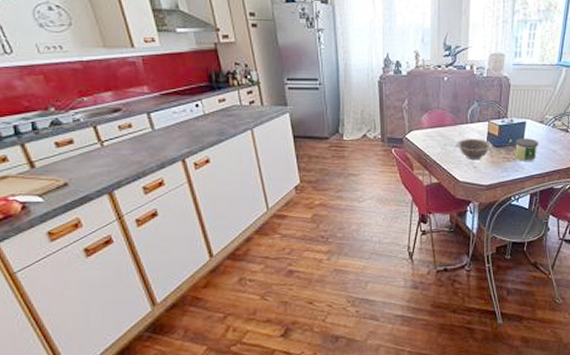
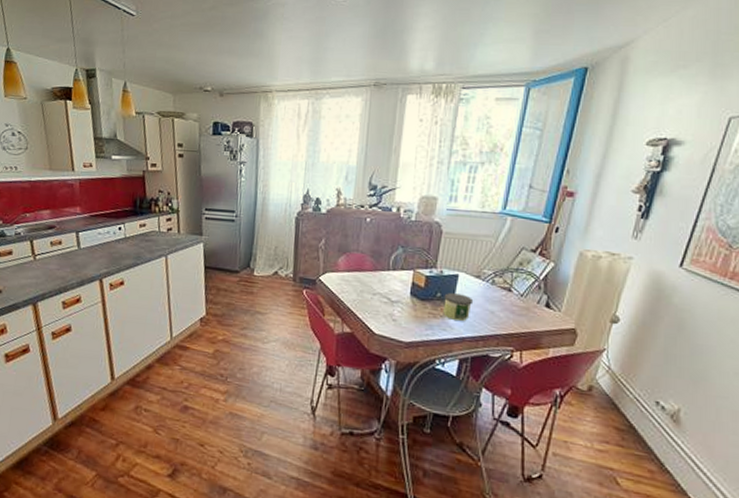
decorative bowl: present [455,139,493,161] -> none [374,287,417,313]

